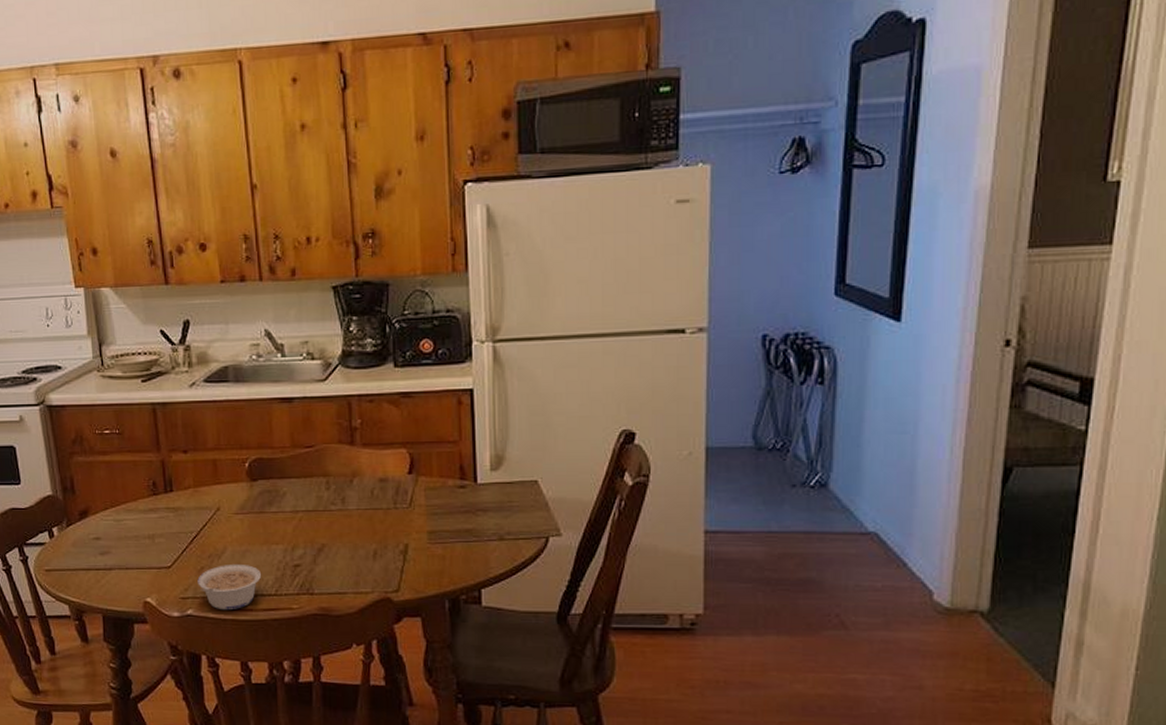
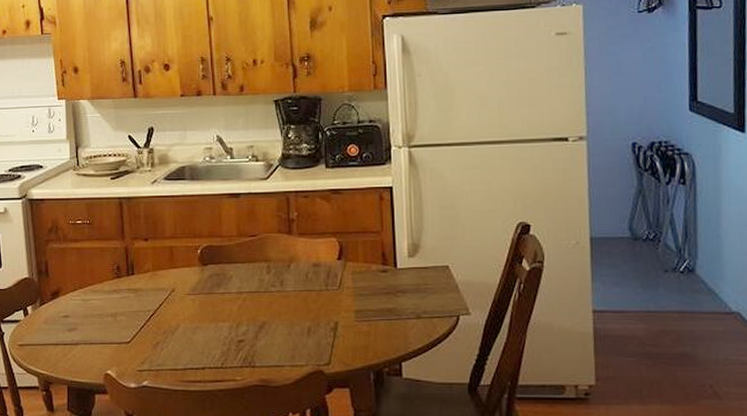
legume: present [197,563,261,611] -> none [153,339,209,382]

